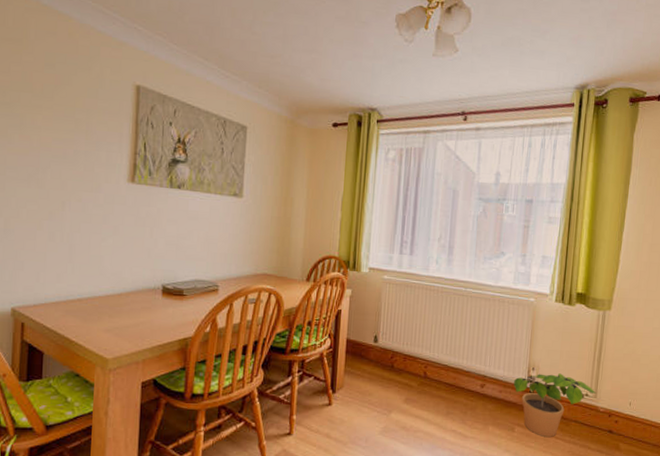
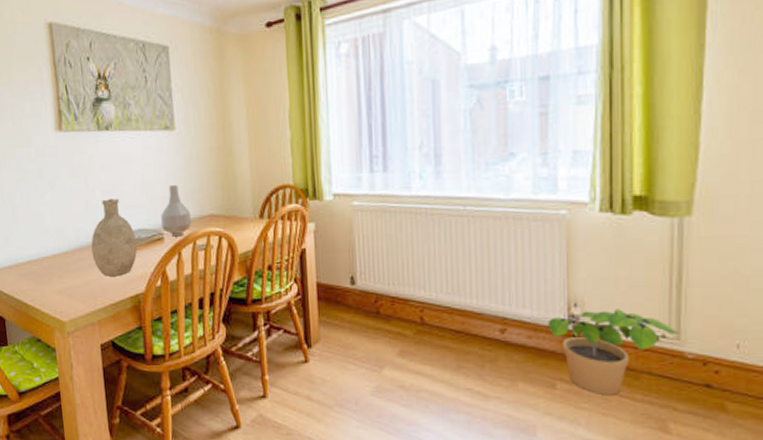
decorative vase: none [146,249,192,320] -> present [91,198,137,277]
vase: none [217,244,247,290] -> present [160,185,192,237]

